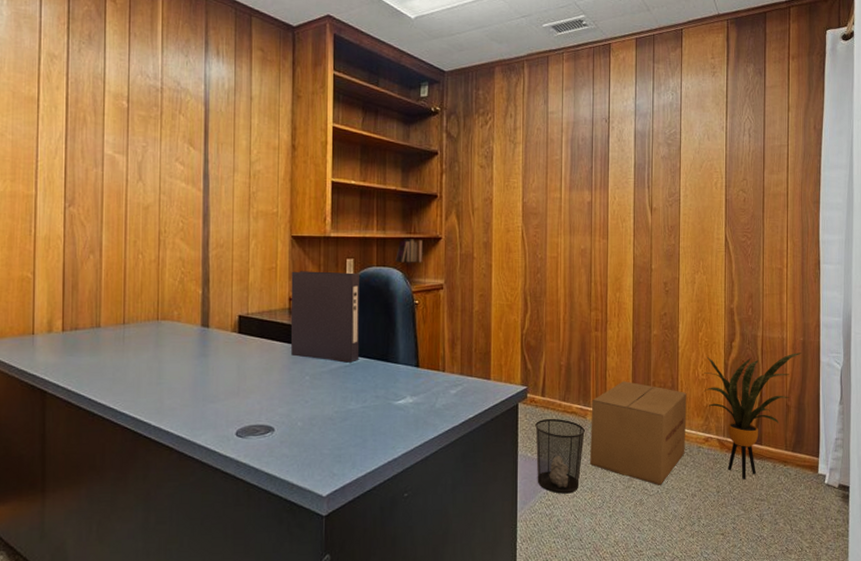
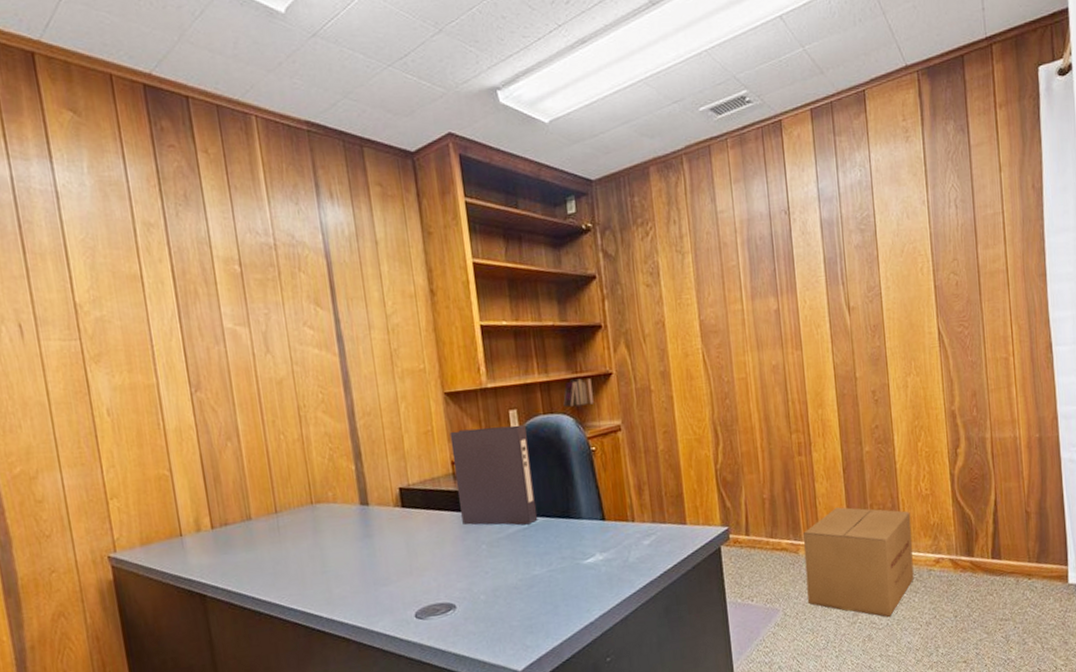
waste bin: present [535,418,585,494] -> none [742,557,799,639]
house plant: present [703,353,801,480] -> none [927,451,1038,601]

